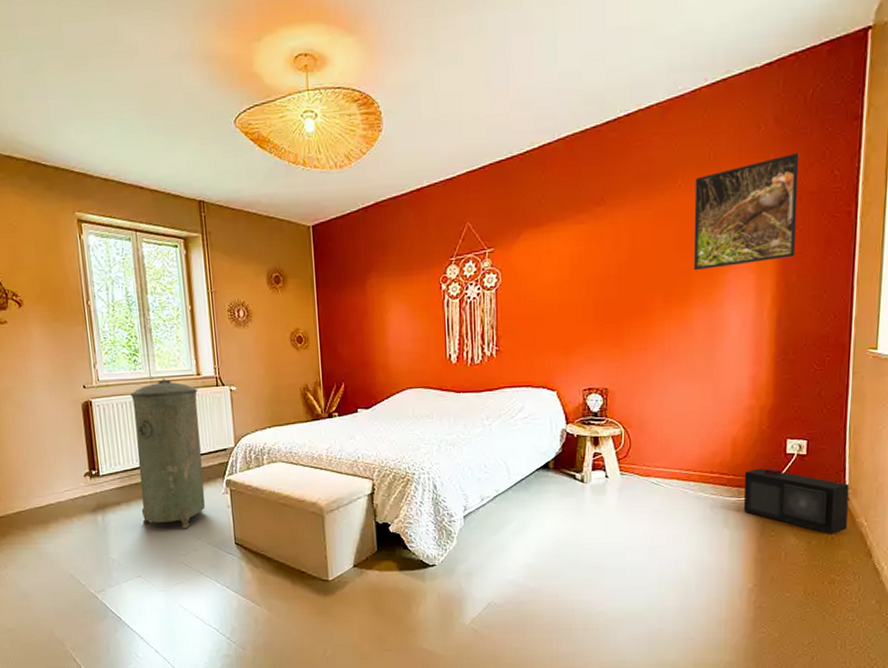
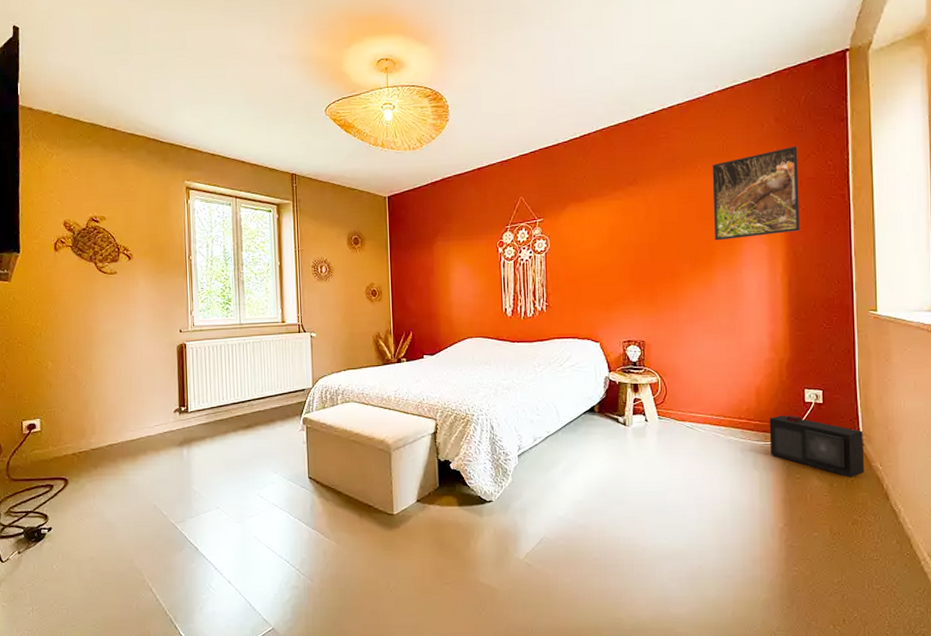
trash can: present [130,379,206,529] -> none [221,325,283,463]

